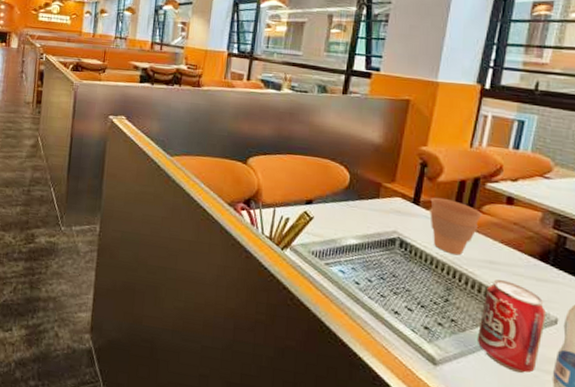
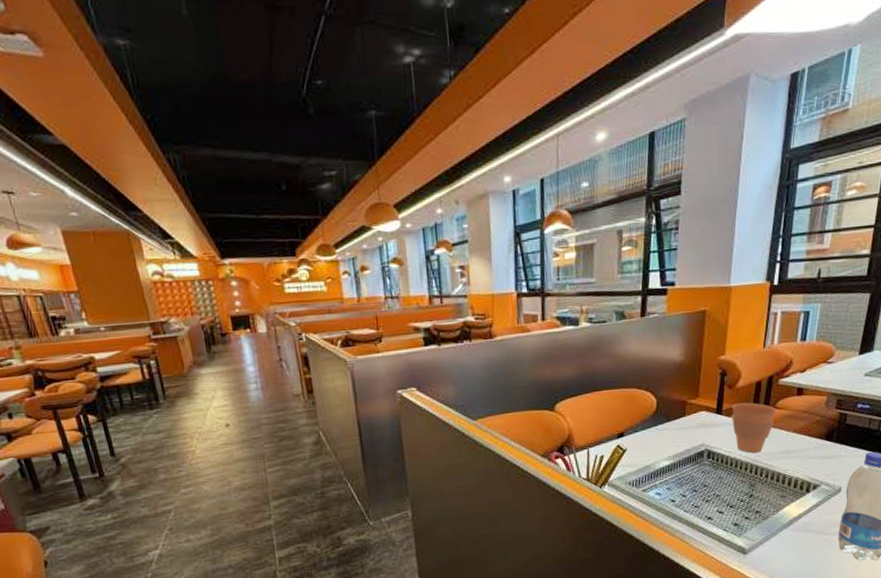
beverage can: present [477,279,547,373] -> none [778,465,833,541]

